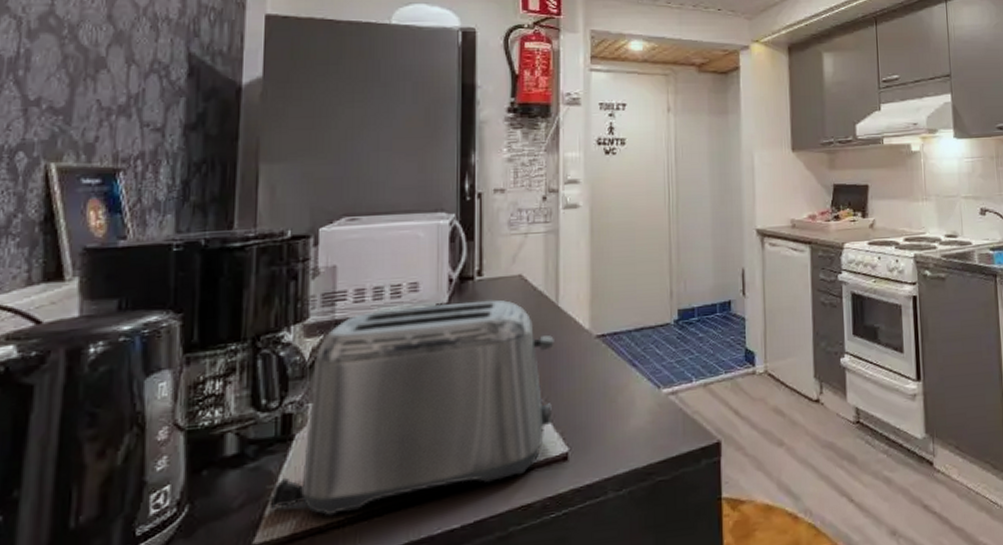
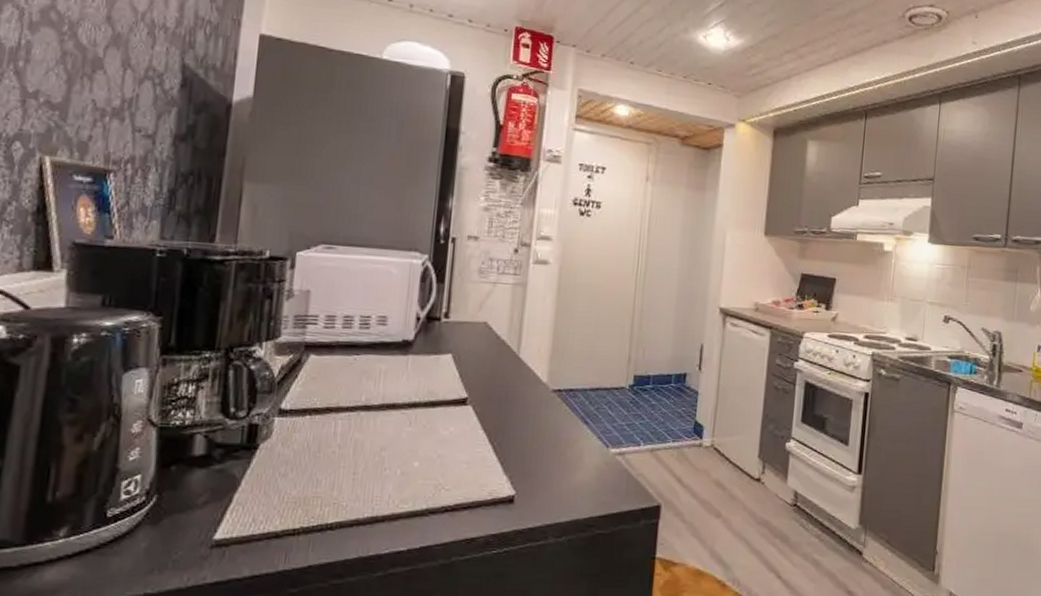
toaster: present [266,299,554,516] -> none [228,338,512,524]

